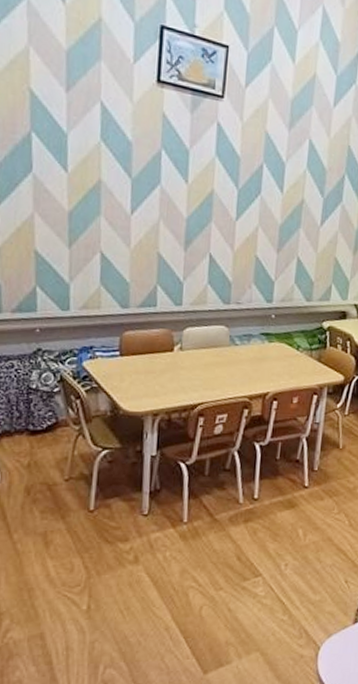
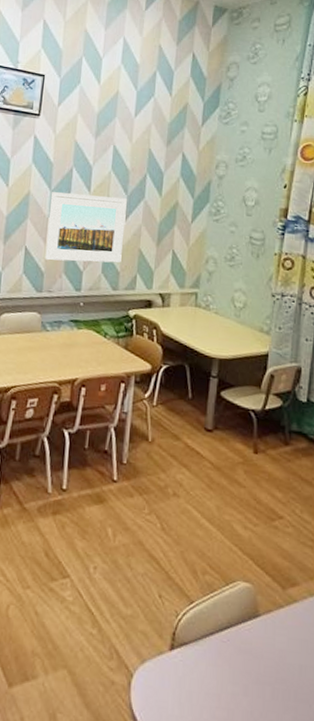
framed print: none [232,191,323,273] -> present [45,192,127,263]

